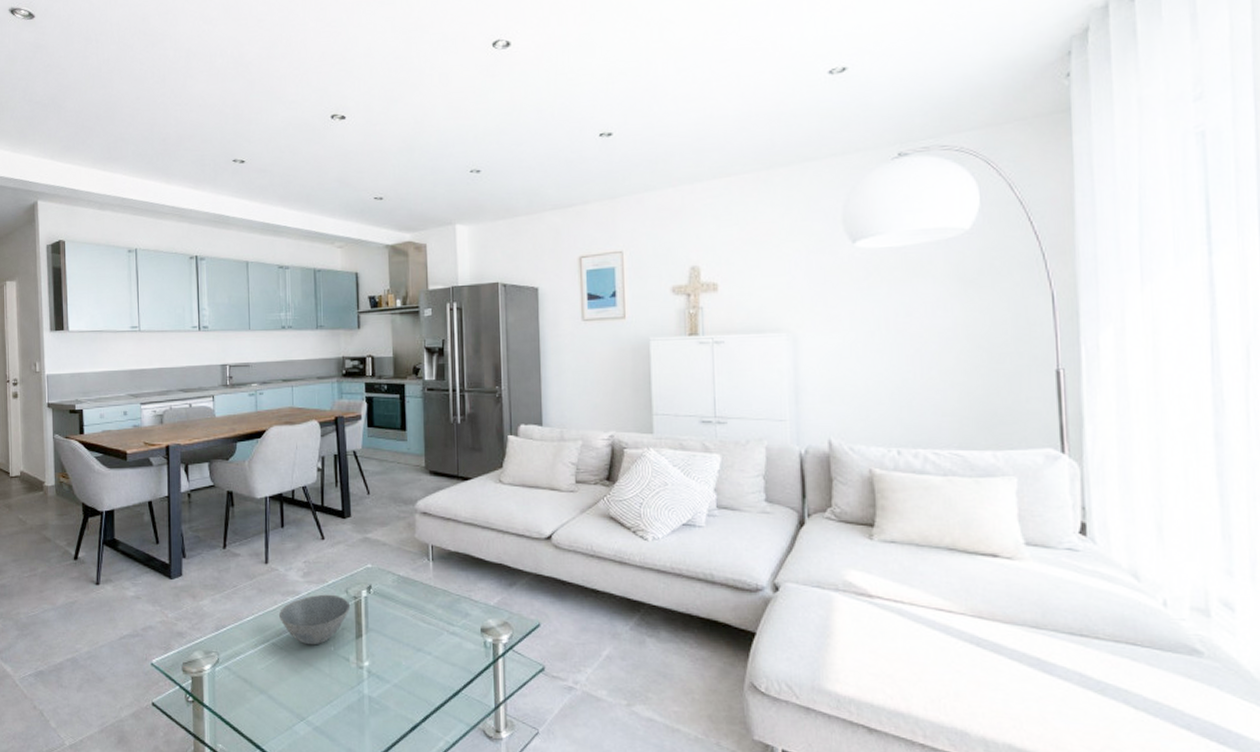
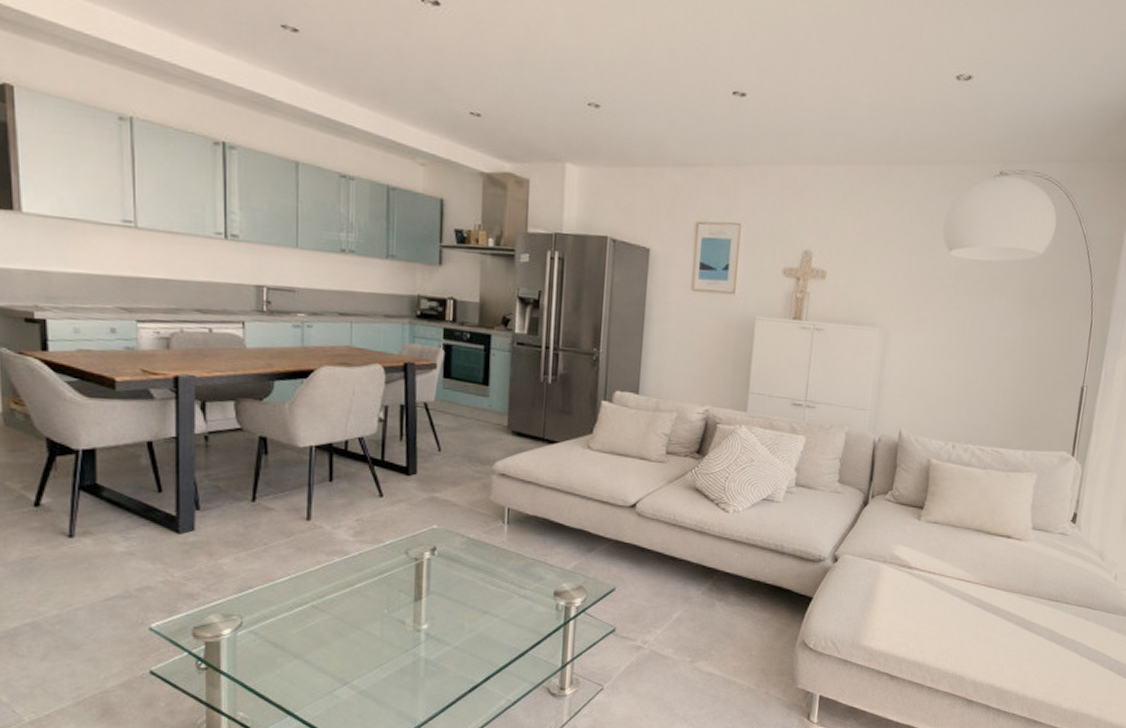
bowl: present [278,594,351,645] -> none [321,555,410,608]

